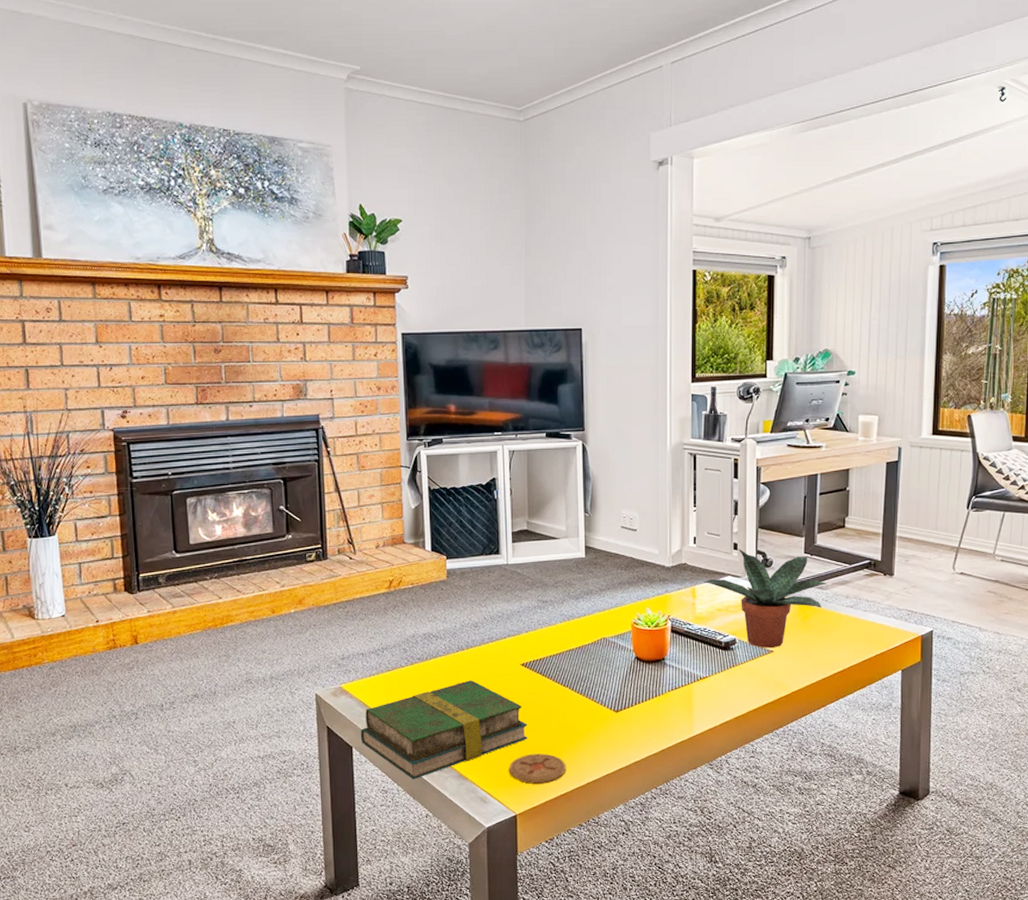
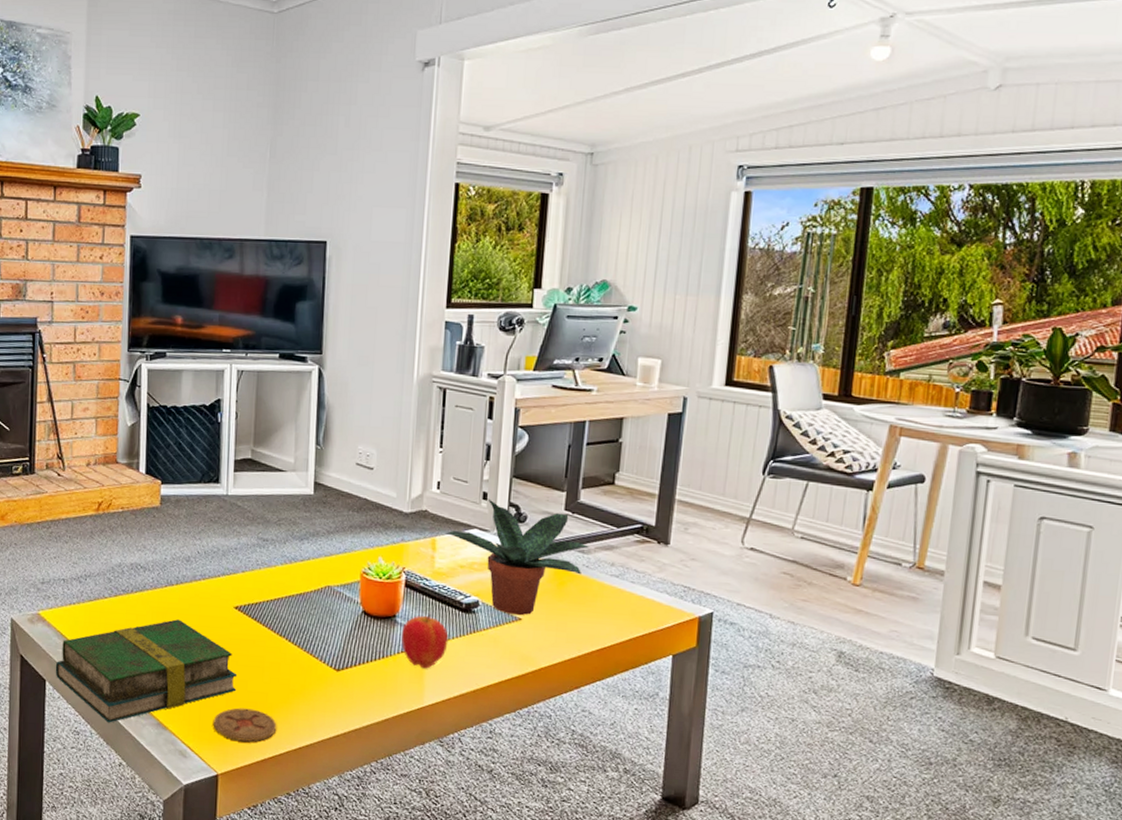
apple: none [670,653,712,703] -> present [401,613,449,669]

